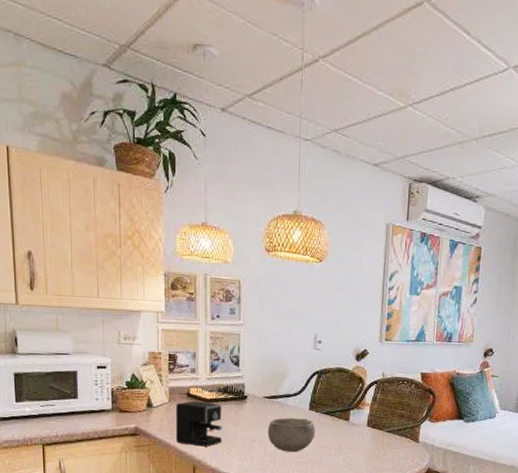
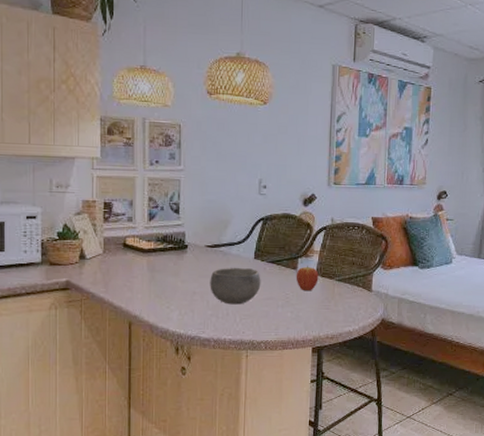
coffee maker: present [175,400,223,447] -> none [110,251,162,301]
fruit: none [348,416,370,441] -> present [296,265,319,291]

